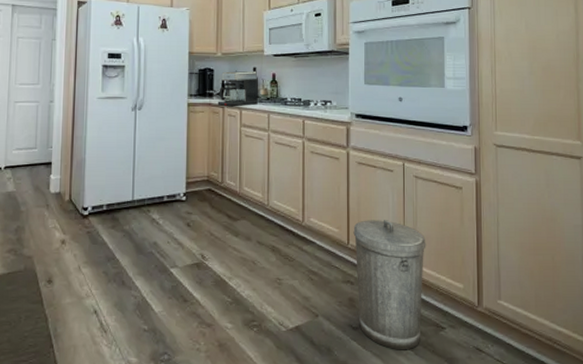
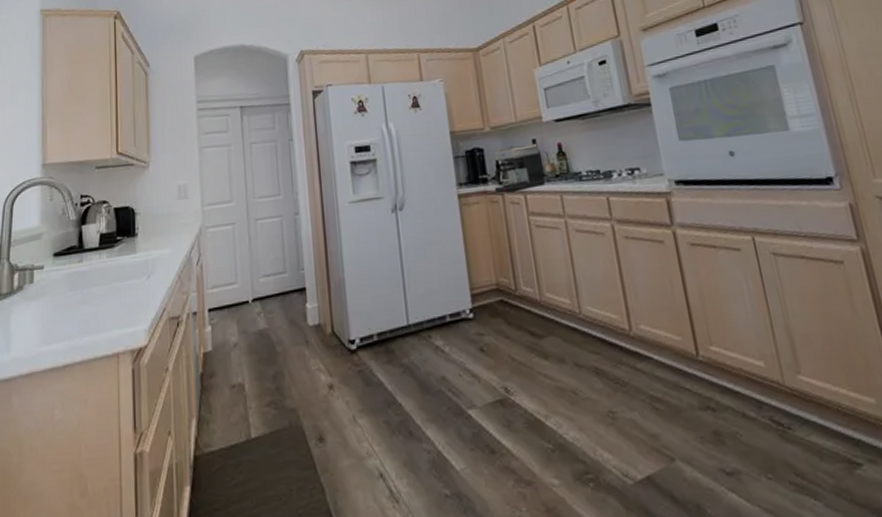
trash can: present [353,220,426,350] -> none [700,317,829,502]

